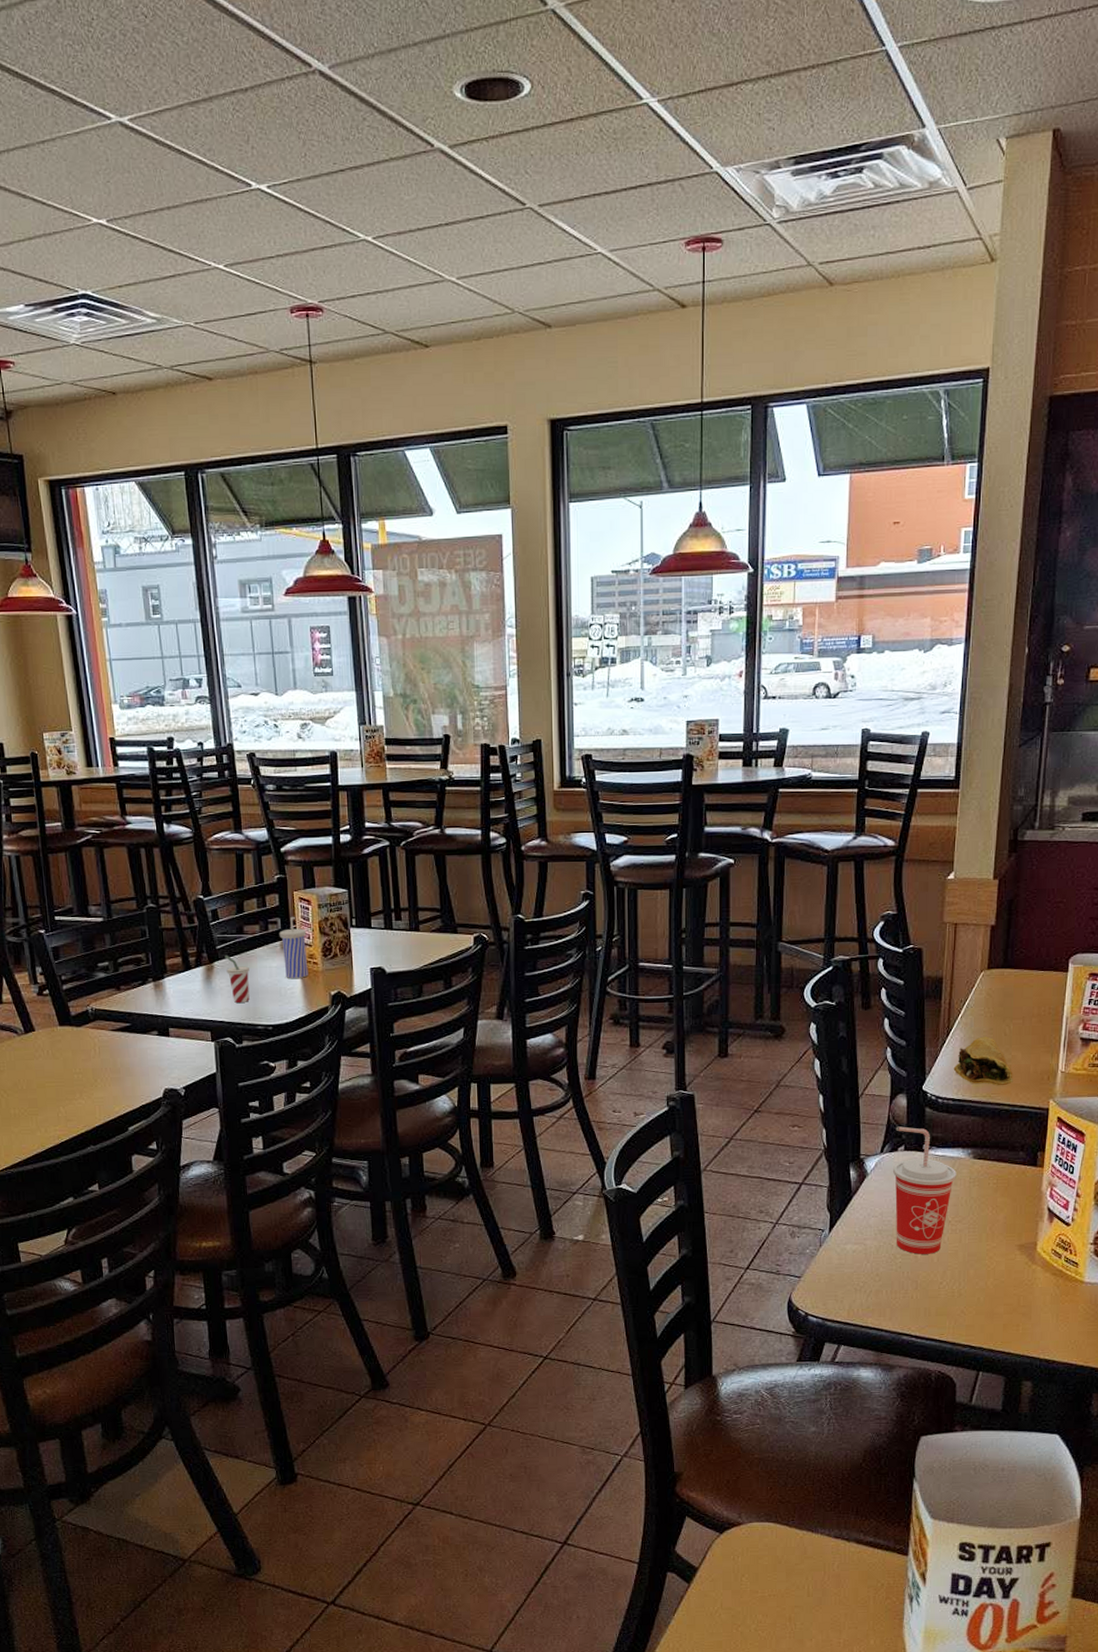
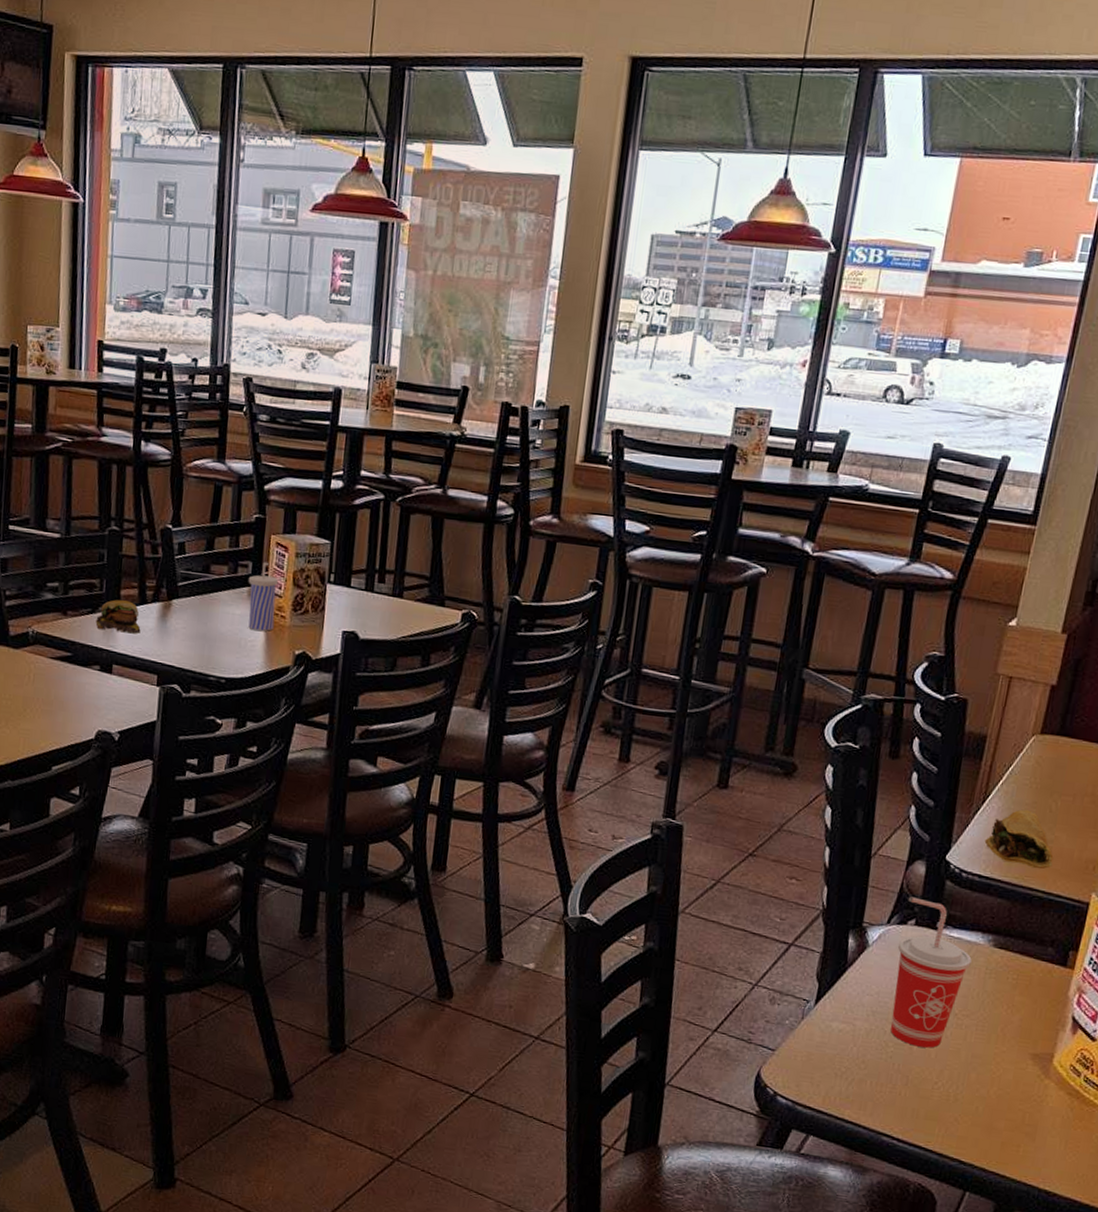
burger: none [147,969,189,999] -> present [95,599,141,634]
beverage cup: present [224,954,250,1003] -> none [185,593,210,649]

